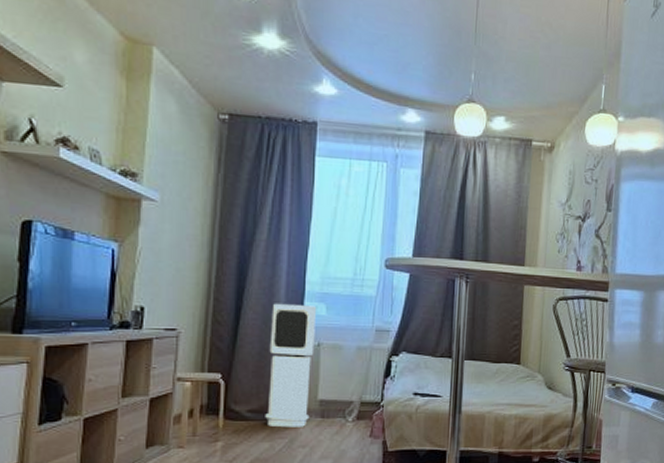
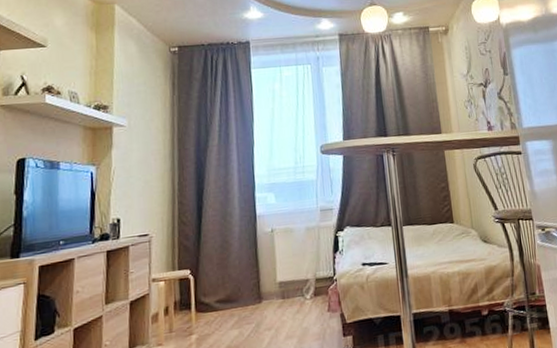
air purifier: present [265,303,317,428] -> none [228,196,272,314]

